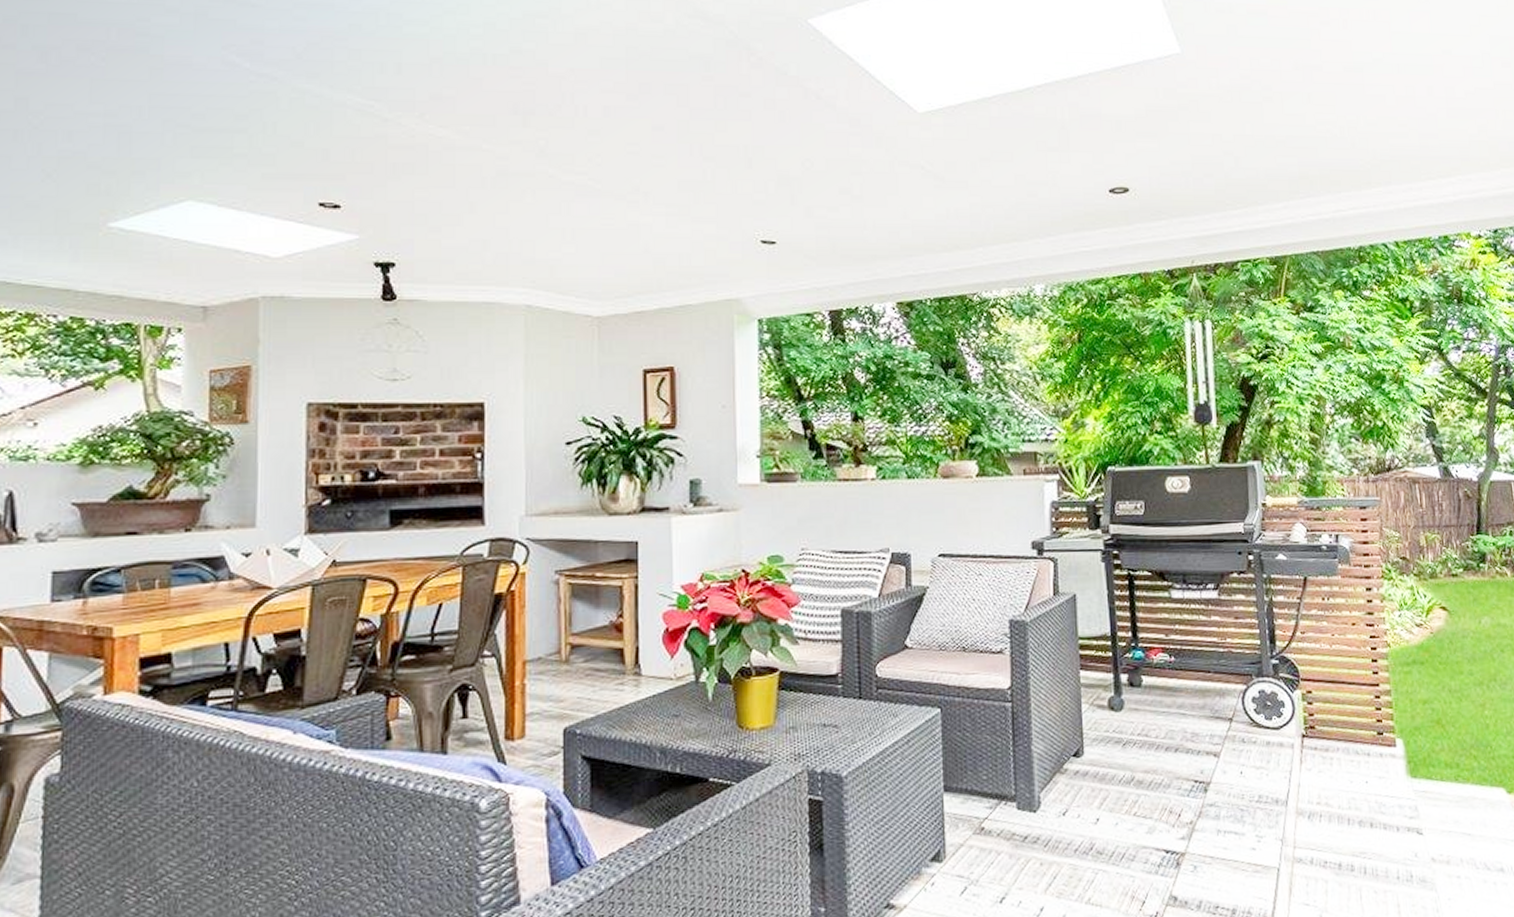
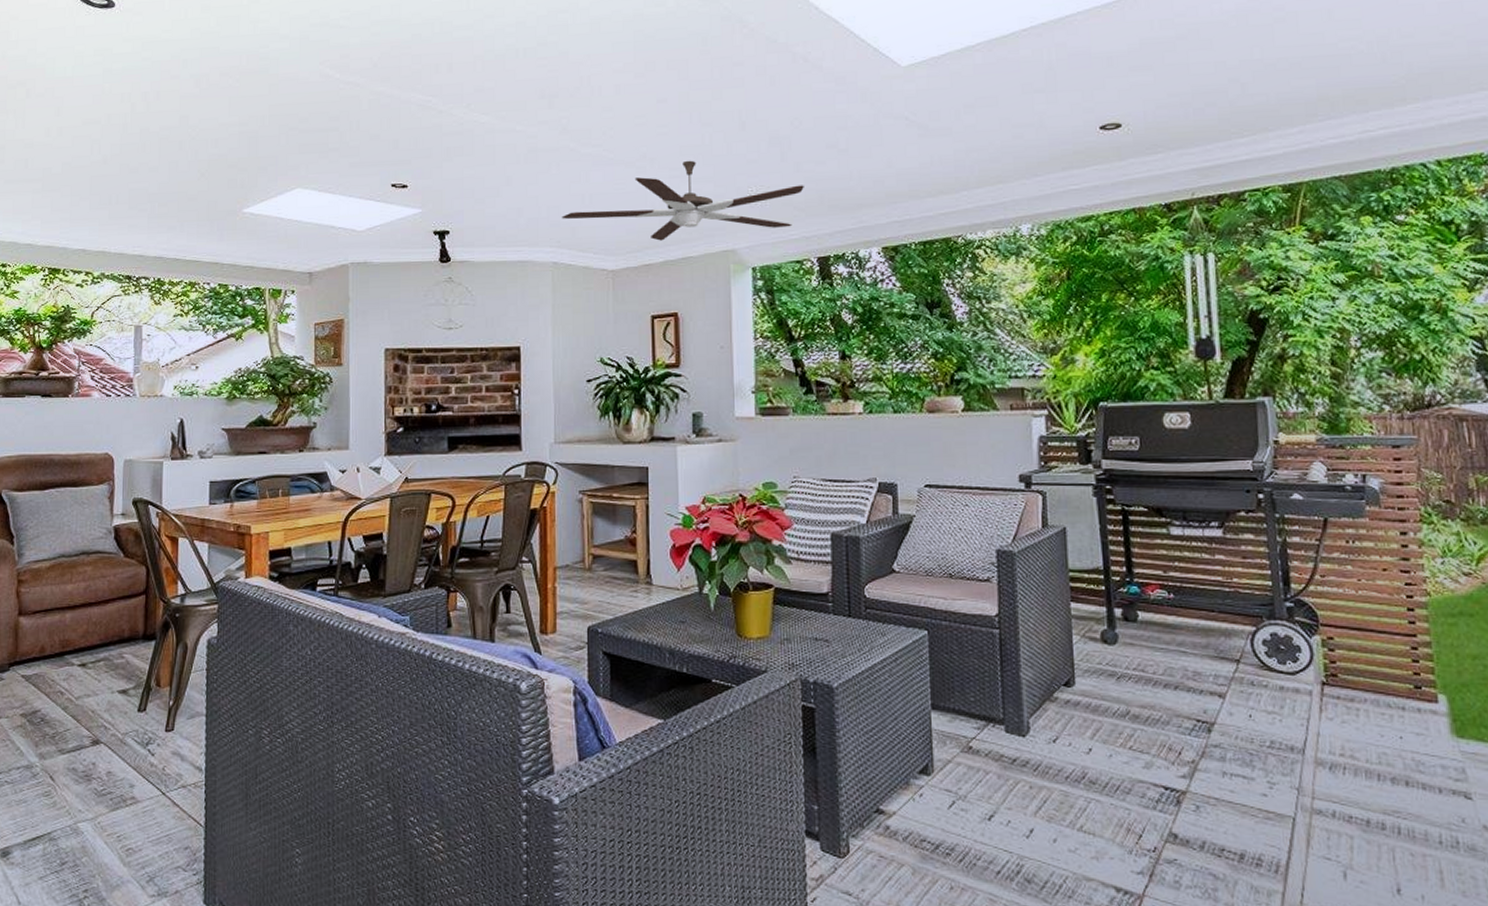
ceiling fan: none [537,197,815,286] -> present [561,160,804,241]

